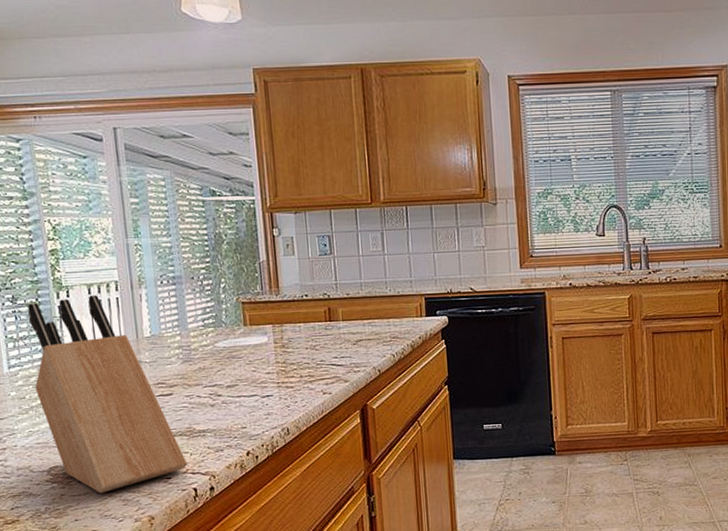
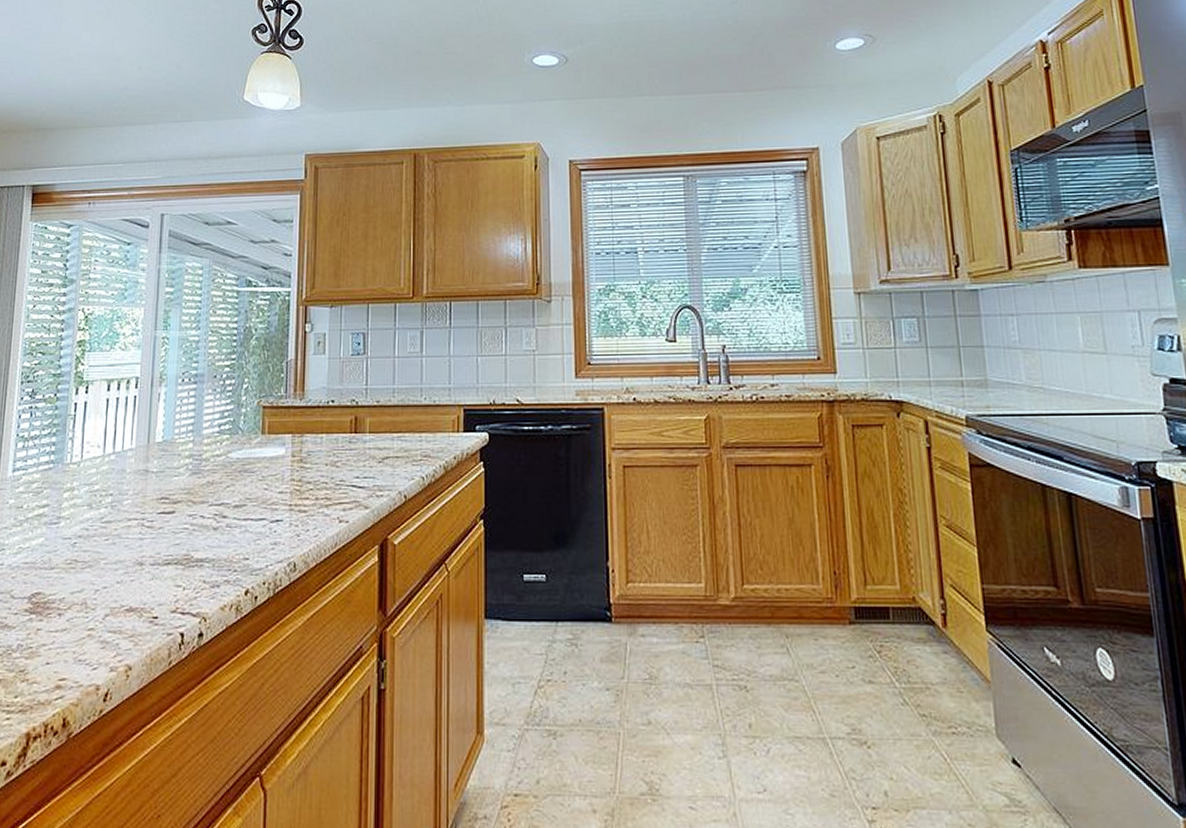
knife block: present [27,295,188,494] -> none [34,392,179,631]

